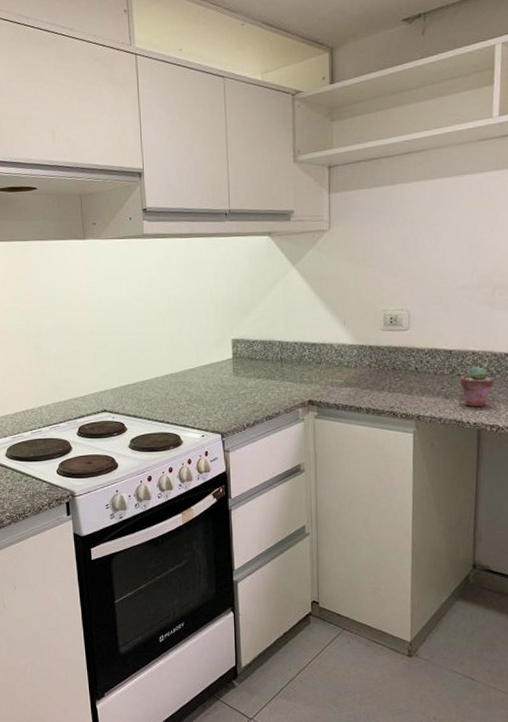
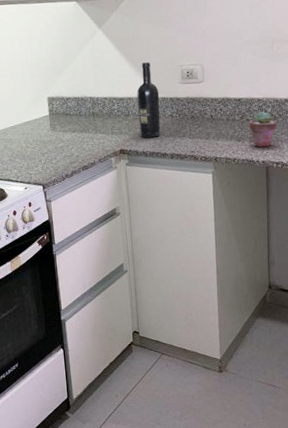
wine bottle: none [331,305,357,389] -> present [137,62,160,138]

